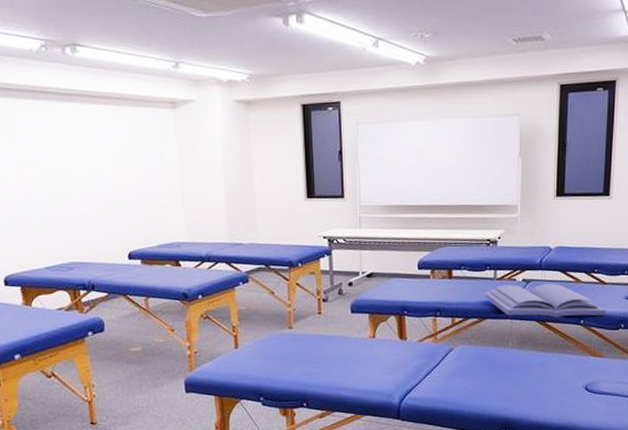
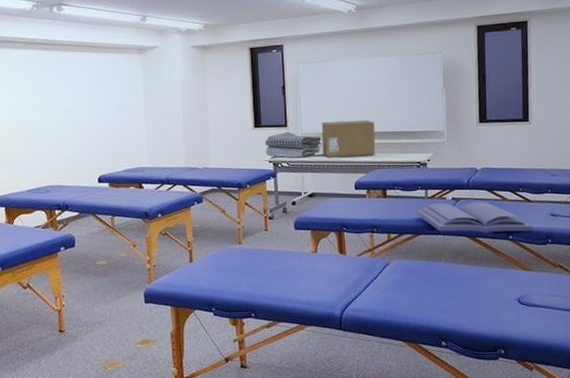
towel: none [318,203,383,233] -> present [265,131,322,158]
box: none [382,191,442,234] -> present [321,119,376,158]

